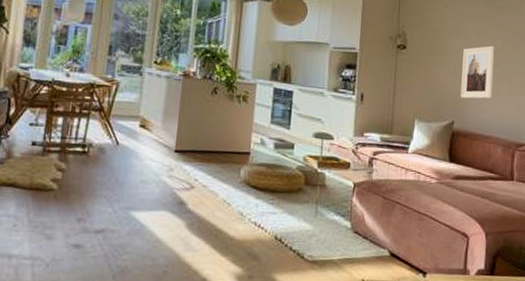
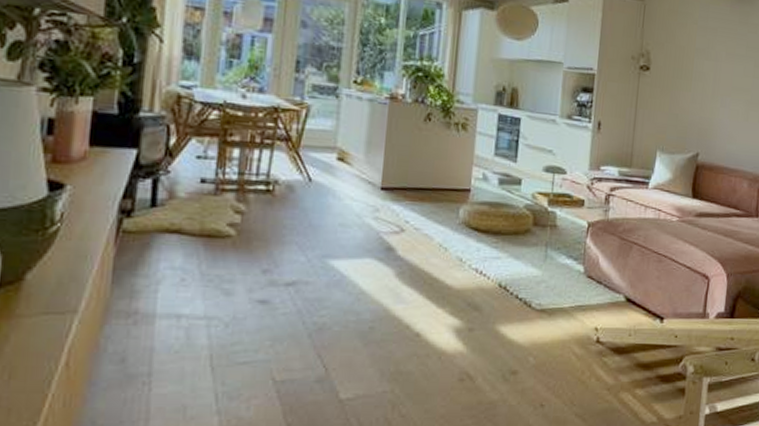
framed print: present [460,46,495,99] -> none [707,68,746,128]

